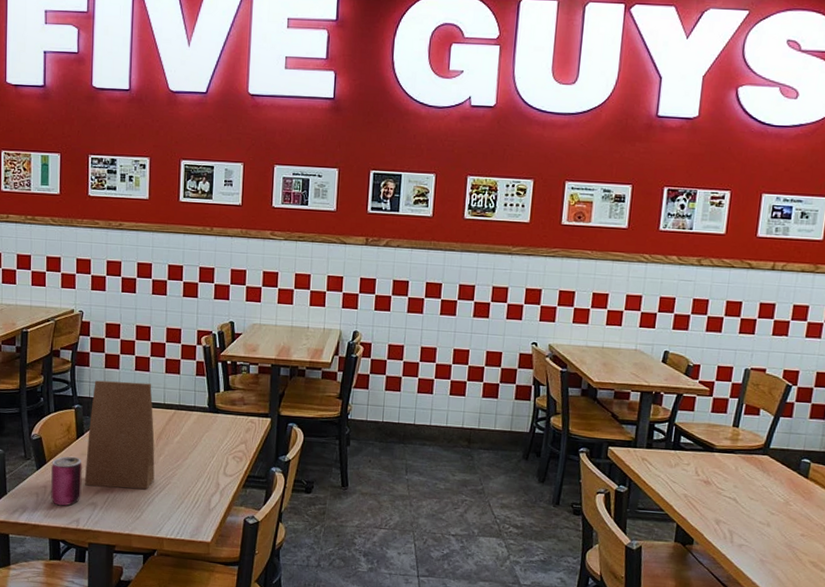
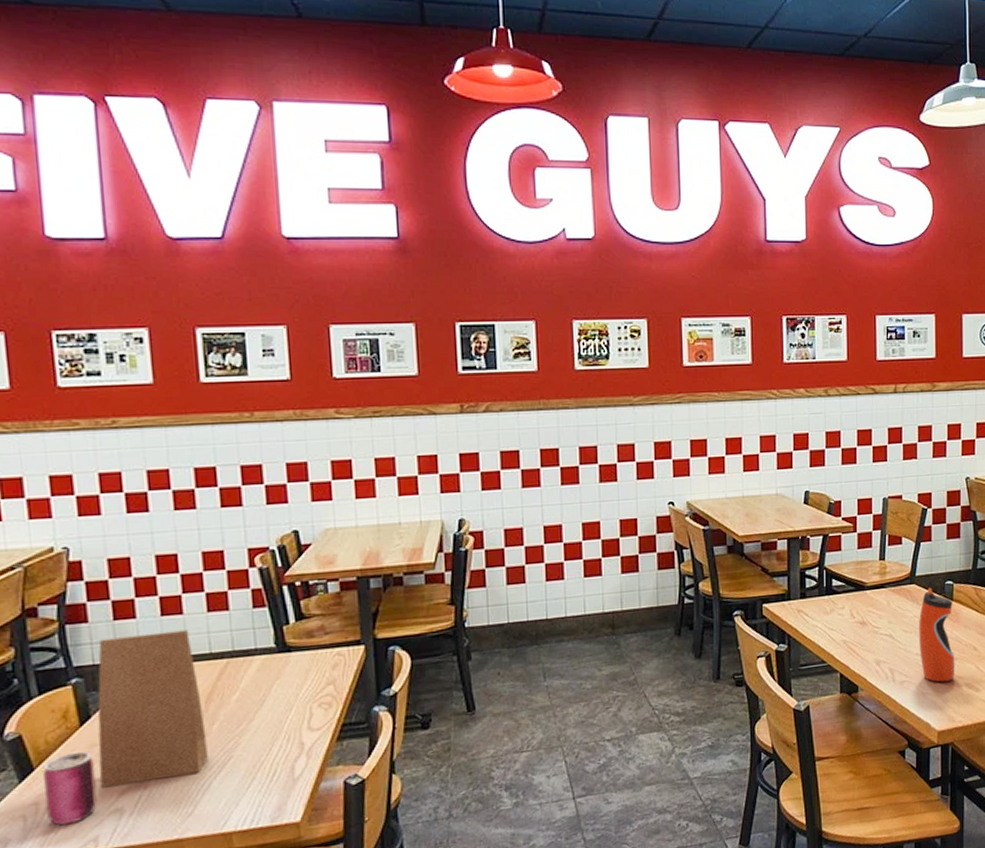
water bottle: none [763,462,807,555] -> present [918,588,955,683]

